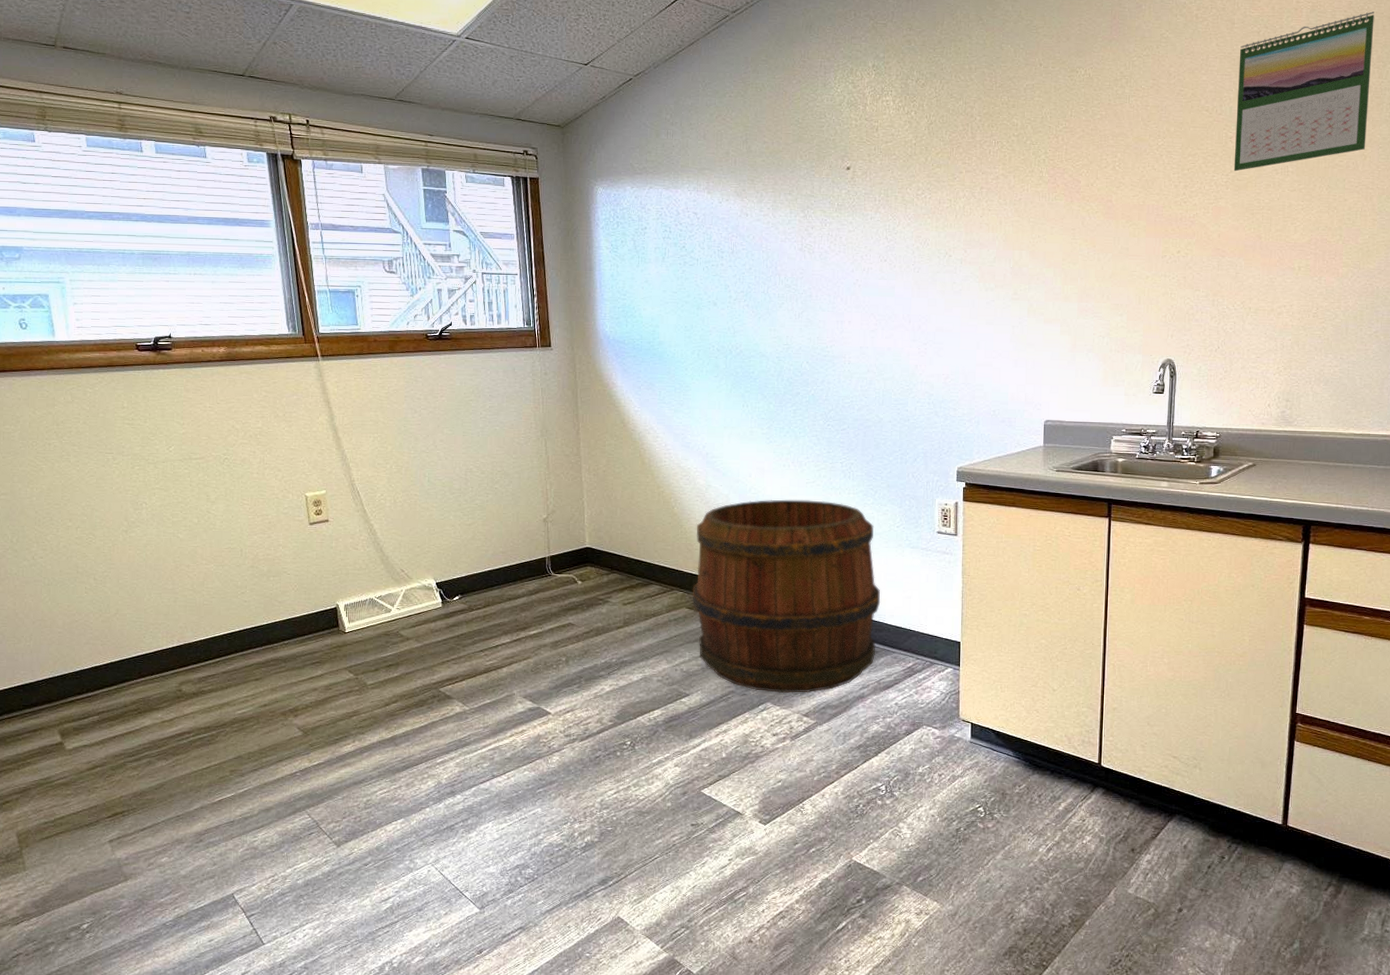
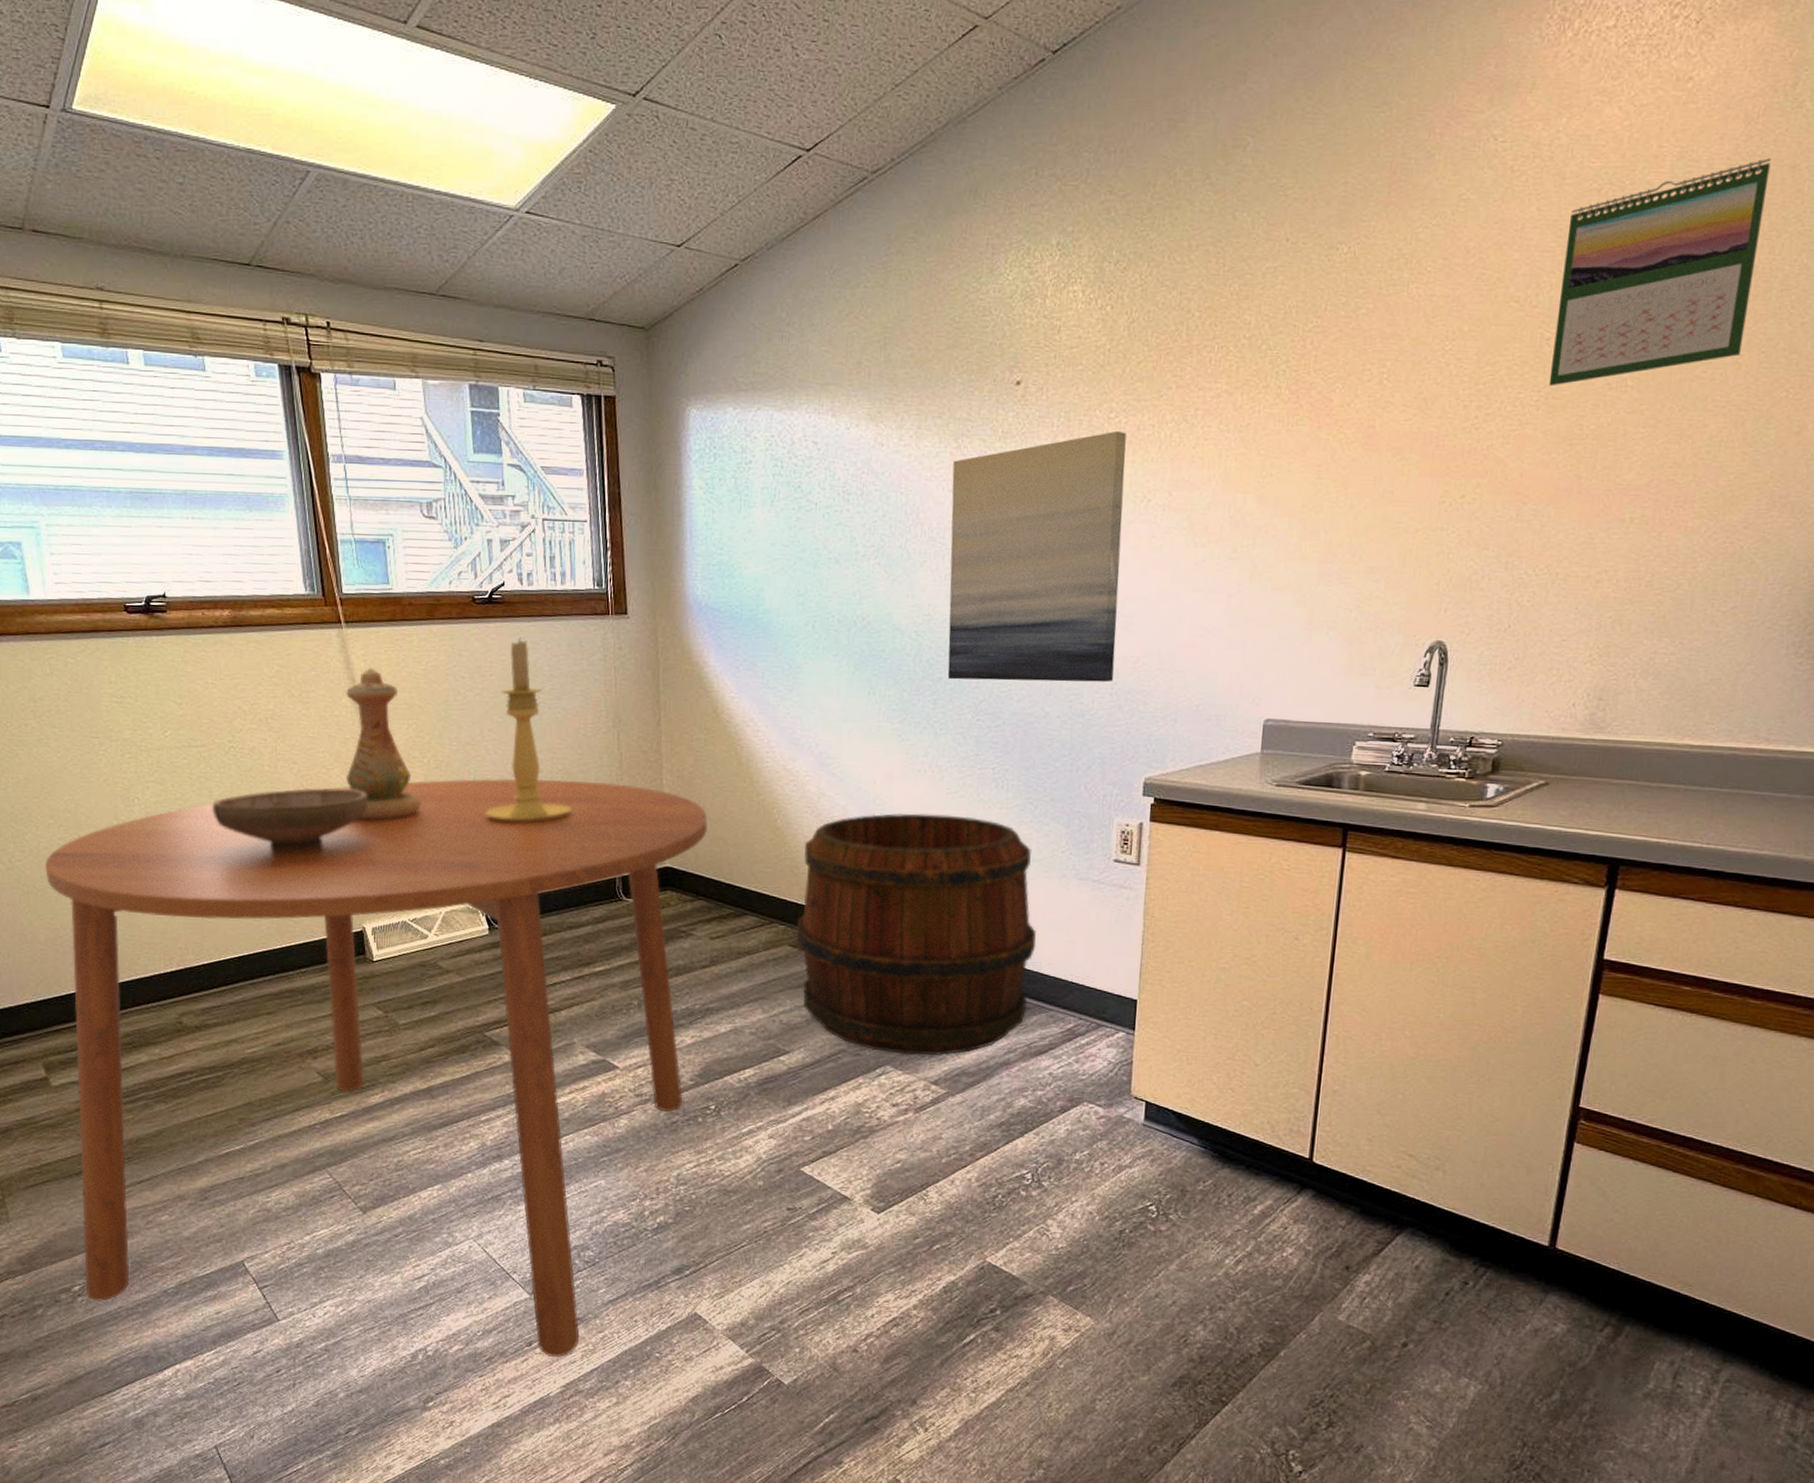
dining table: none [64,479,619,962] -> present [45,778,708,1357]
bowl: none [209,490,341,543] -> present [213,787,368,851]
vase: none [322,392,385,516] -> present [346,667,421,821]
candle holder: none [438,366,508,515] -> present [485,638,571,824]
wall art: none [801,204,931,395] -> present [947,430,1127,683]

